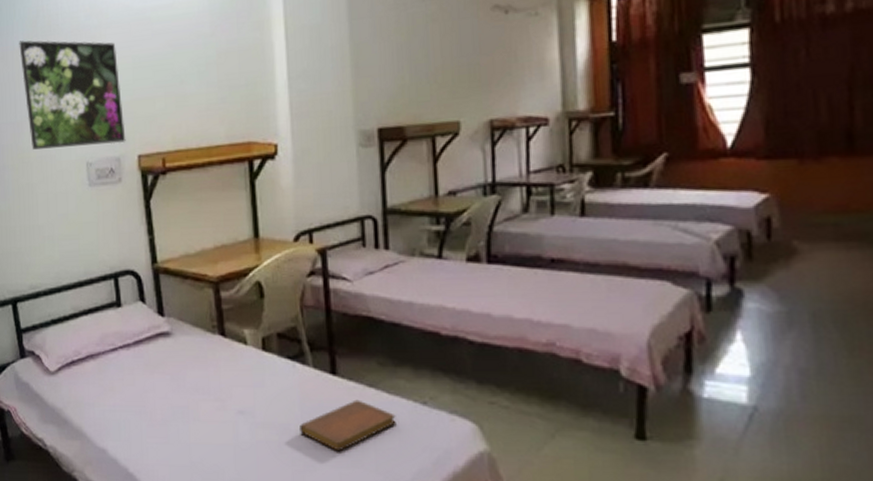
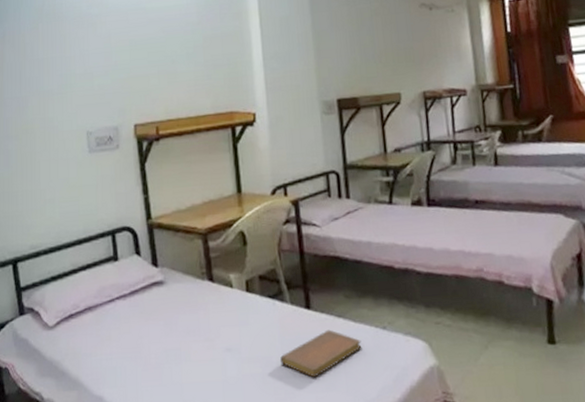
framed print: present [19,40,126,150] -> none [25,25,123,121]

